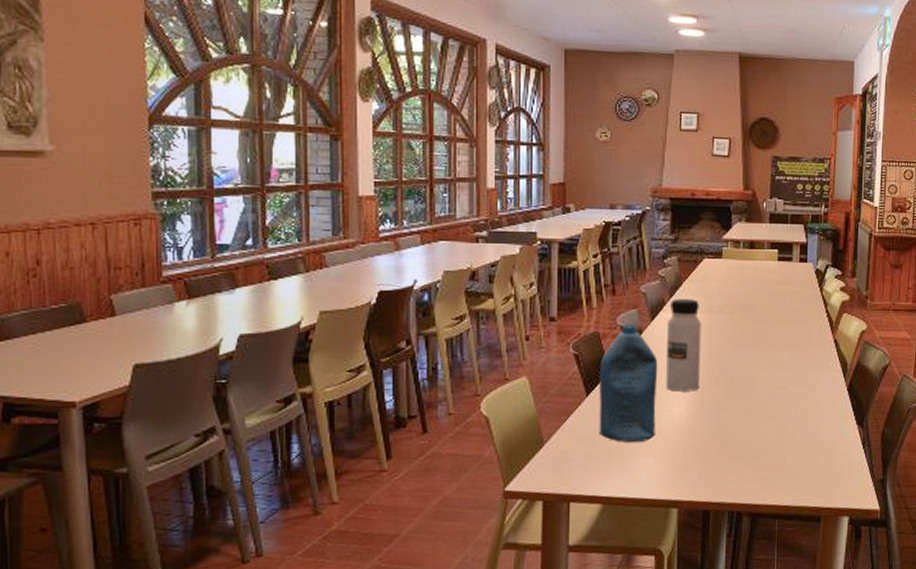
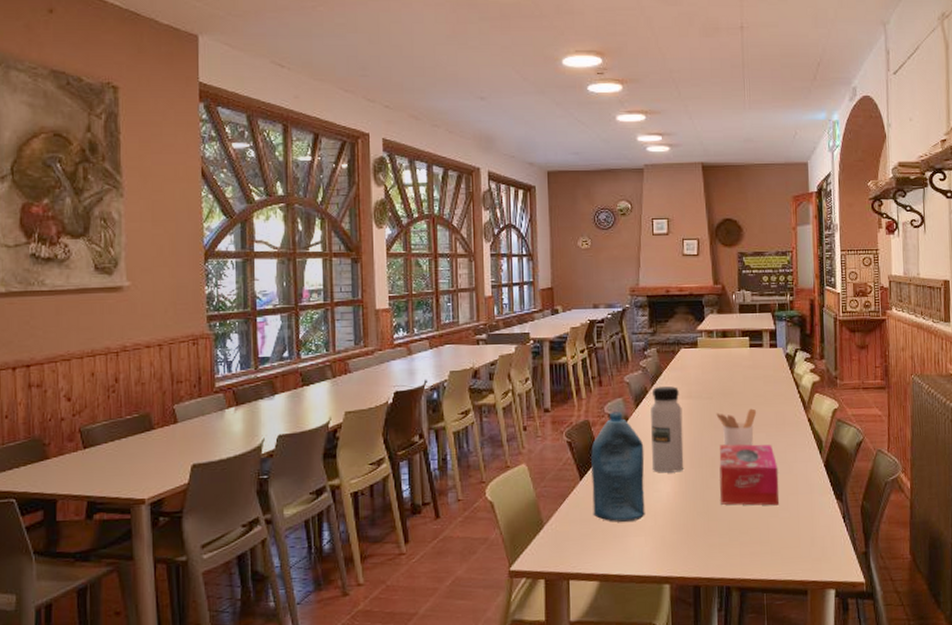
utensil holder: none [737,326,781,366] -> present [716,408,757,446]
tissue box: none [737,363,800,430] -> present [719,444,779,506]

